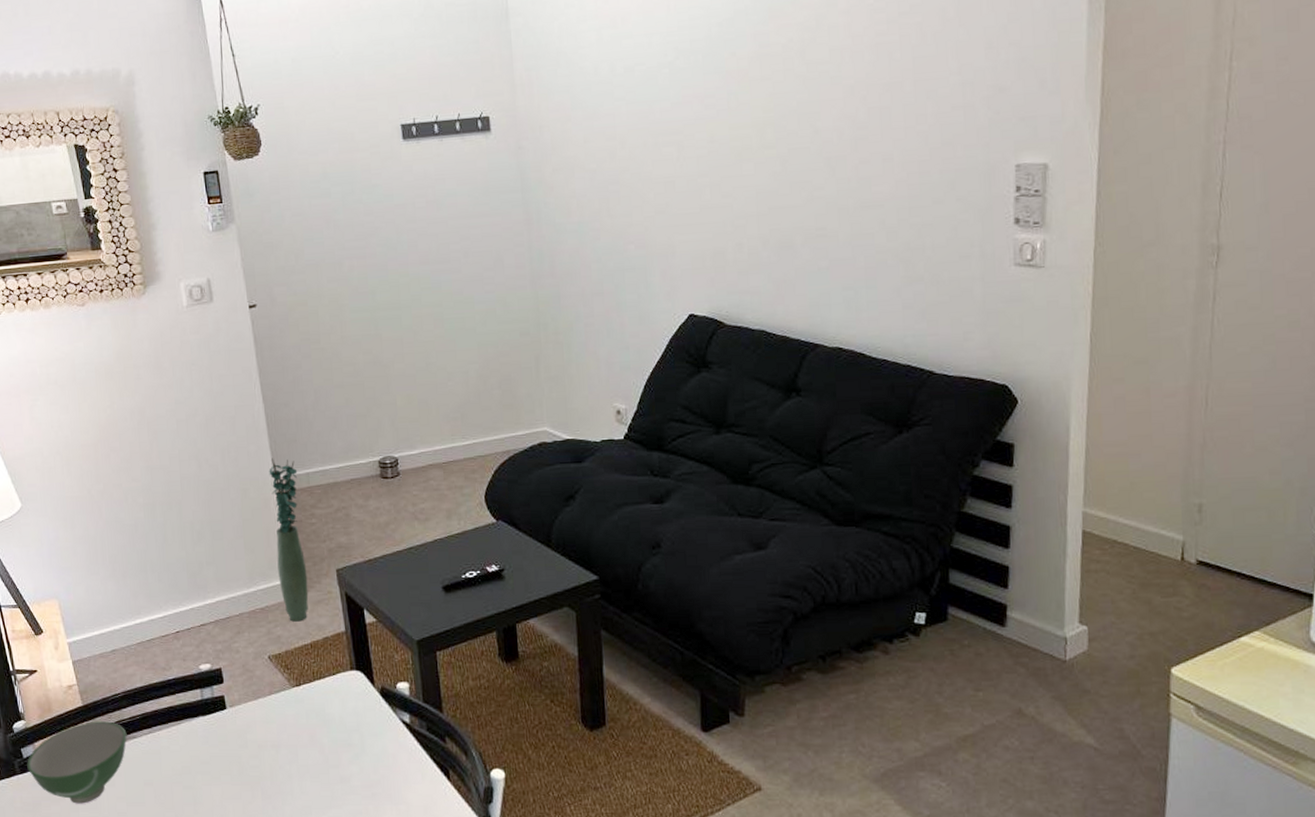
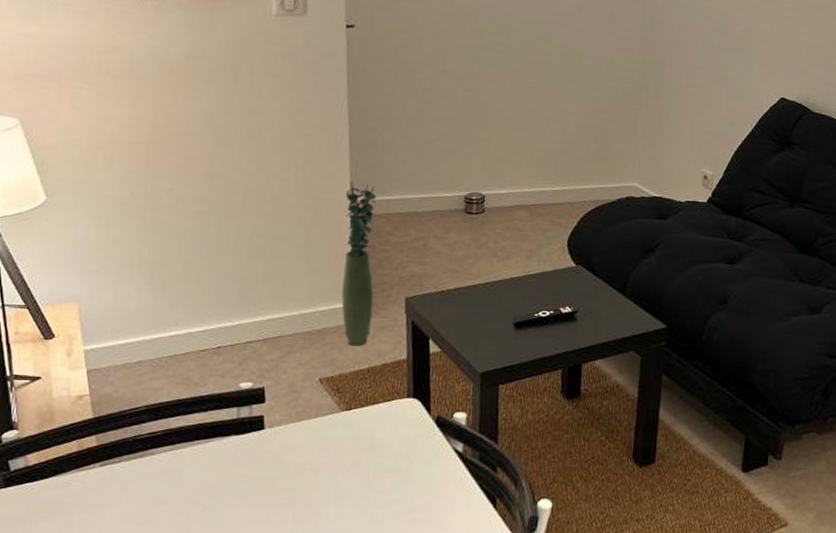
bowl: present [27,721,127,804] -> none [14,435,144,522]

